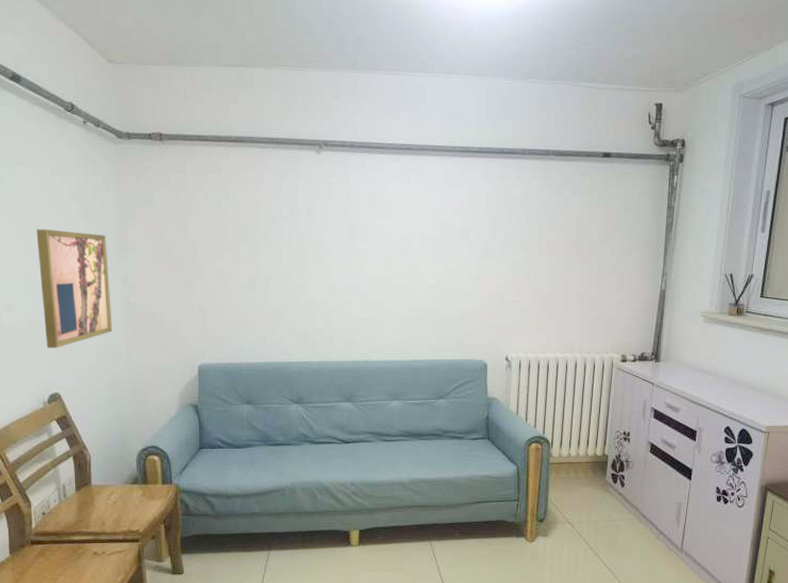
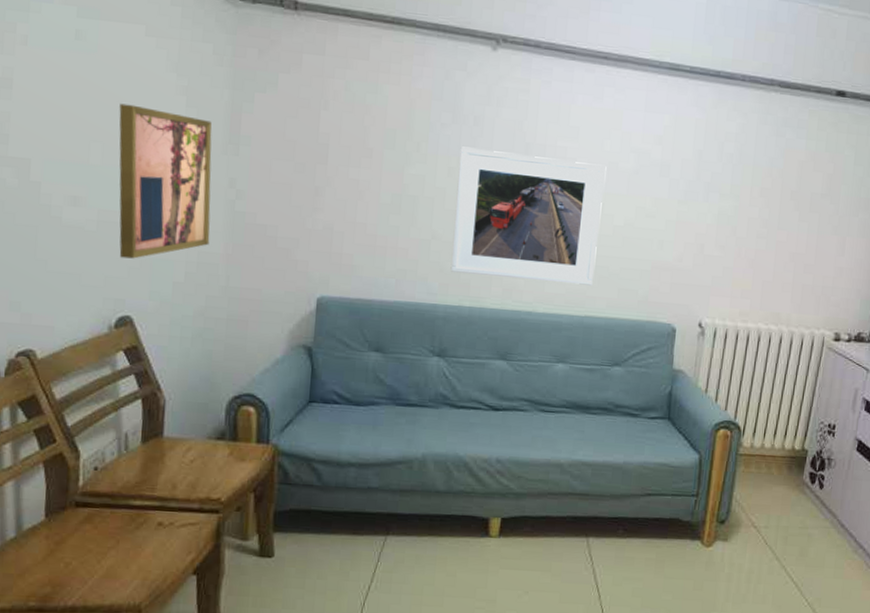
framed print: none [299,233,417,335] -> present [450,146,607,286]

